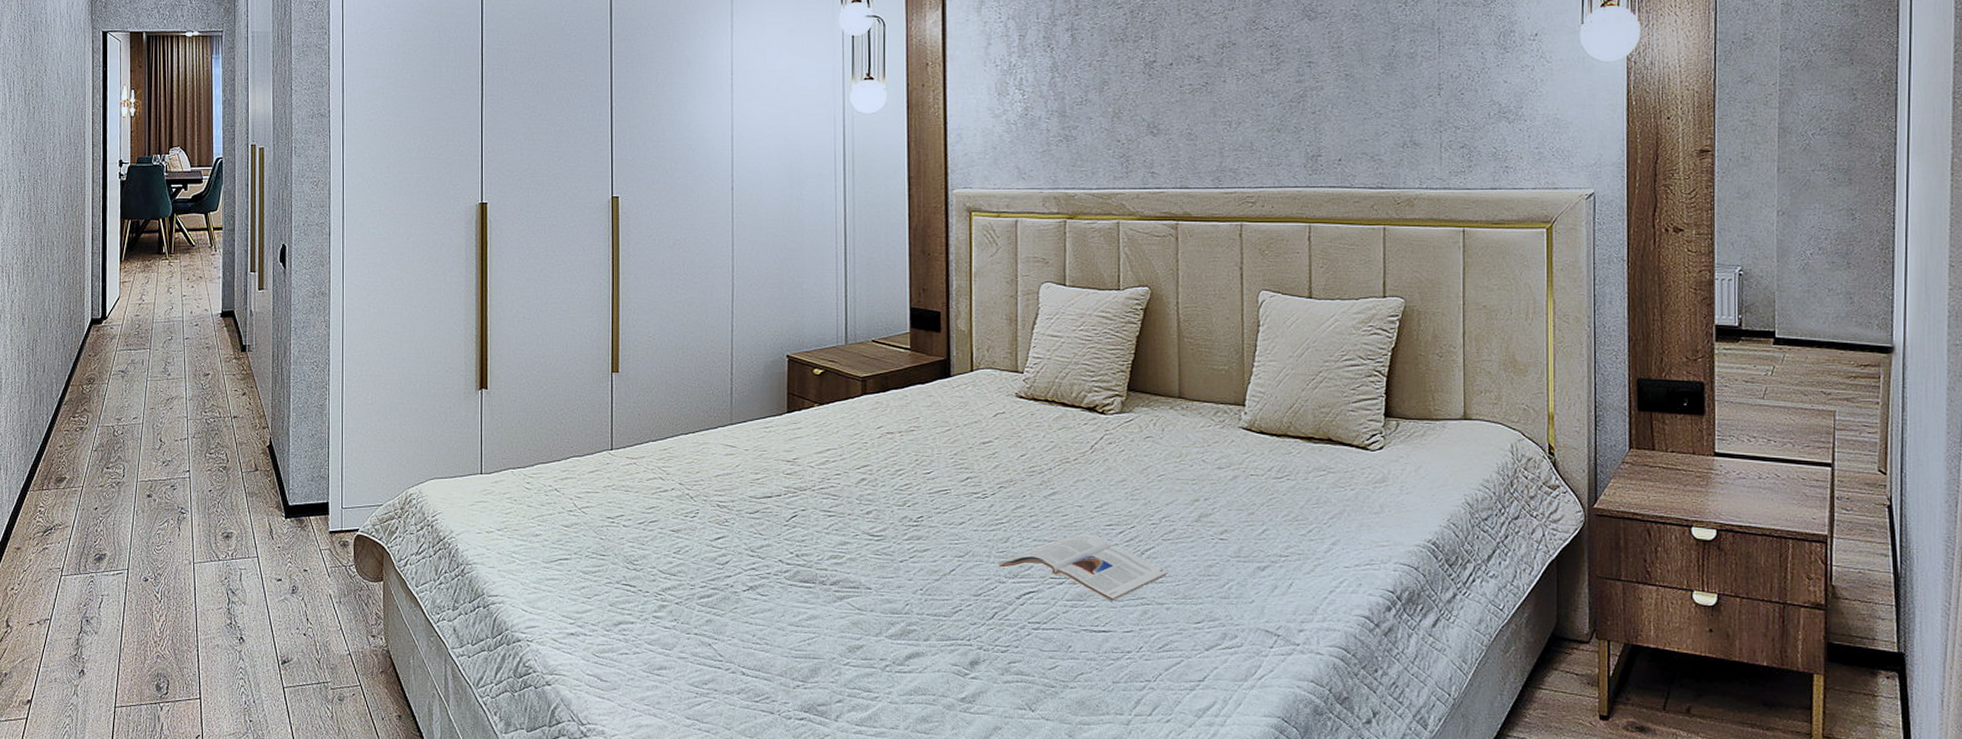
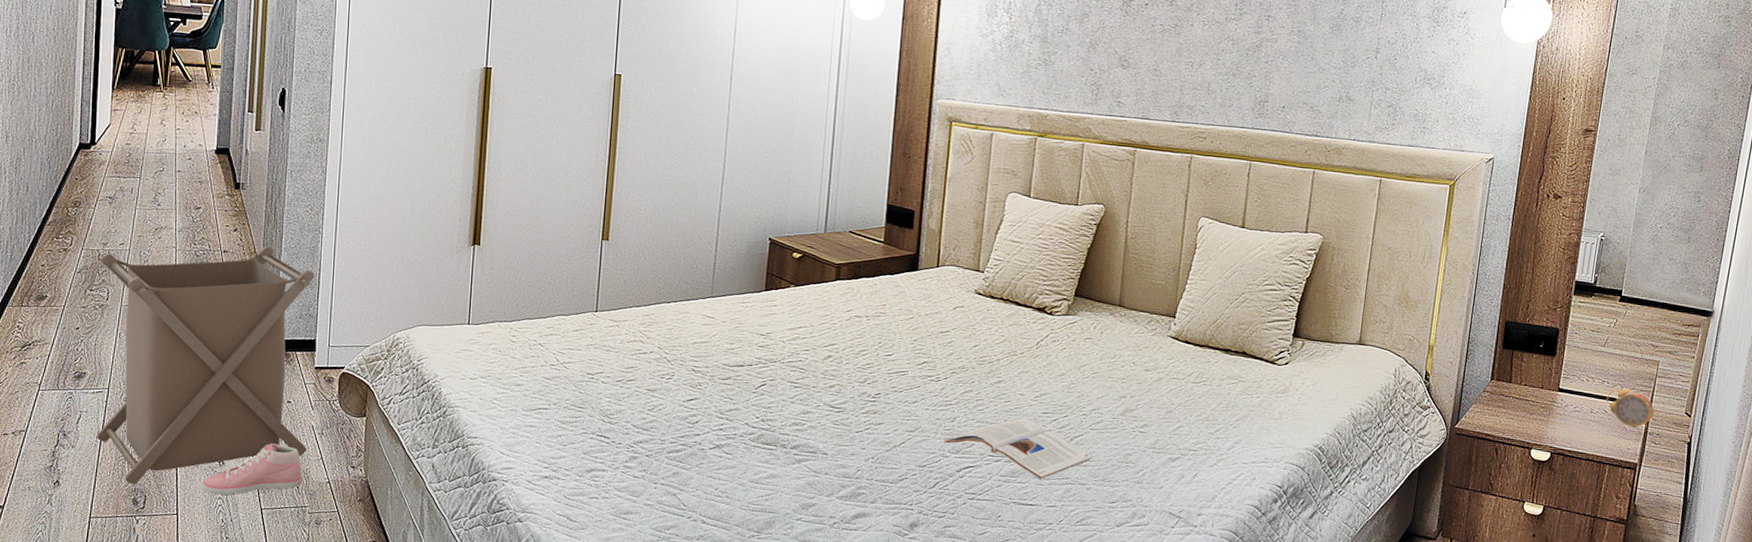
laundry basket: none [116,408,326,669] -> present [96,246,315,485]
sneaker: none [223,616,323,675] -> present [202,443,302,495]
alarm clock: none [1775,447,1843,492] -> present [1606,388,1658,427]

